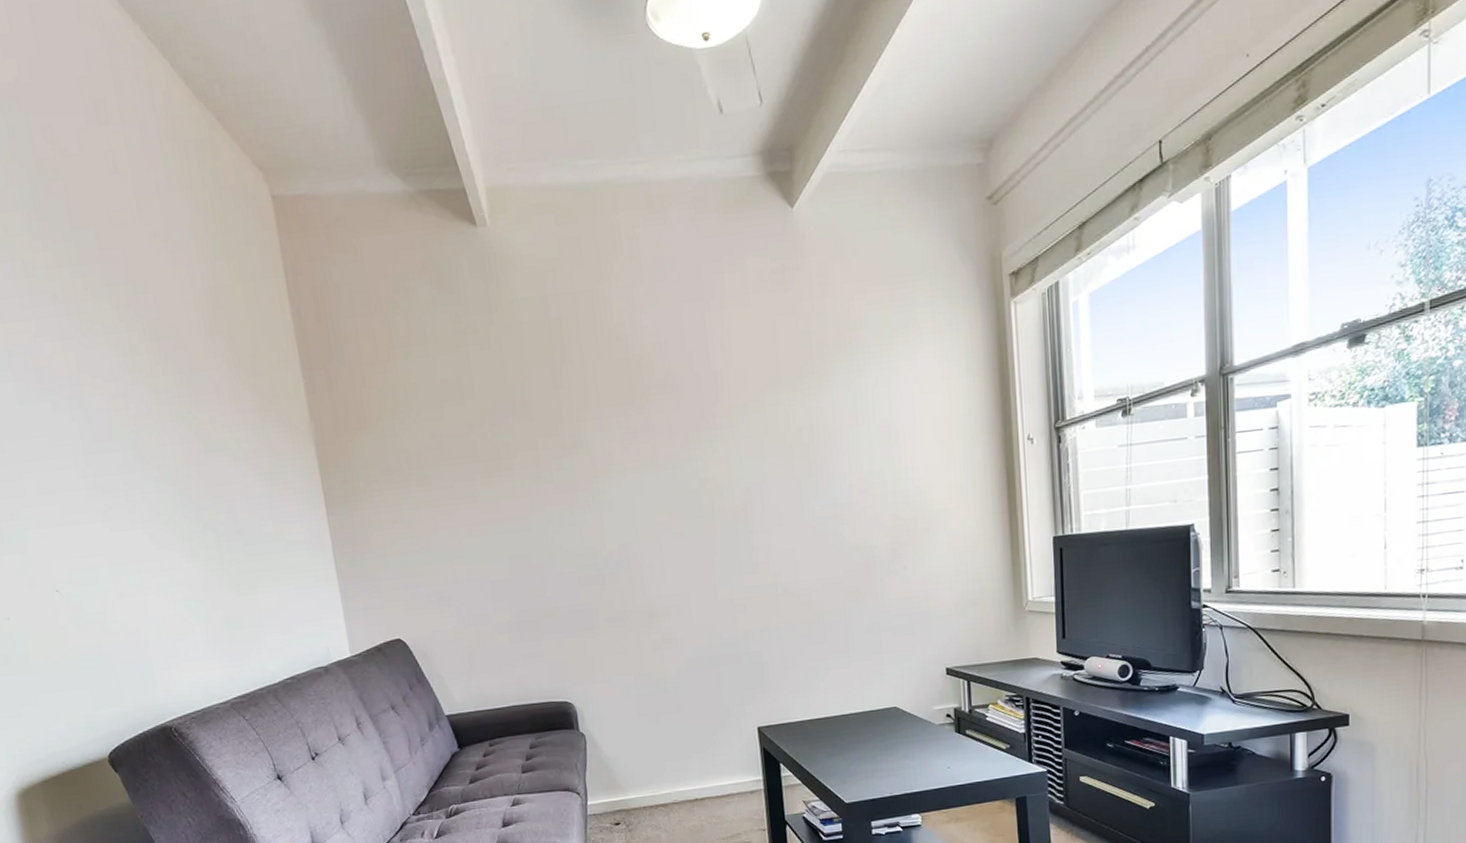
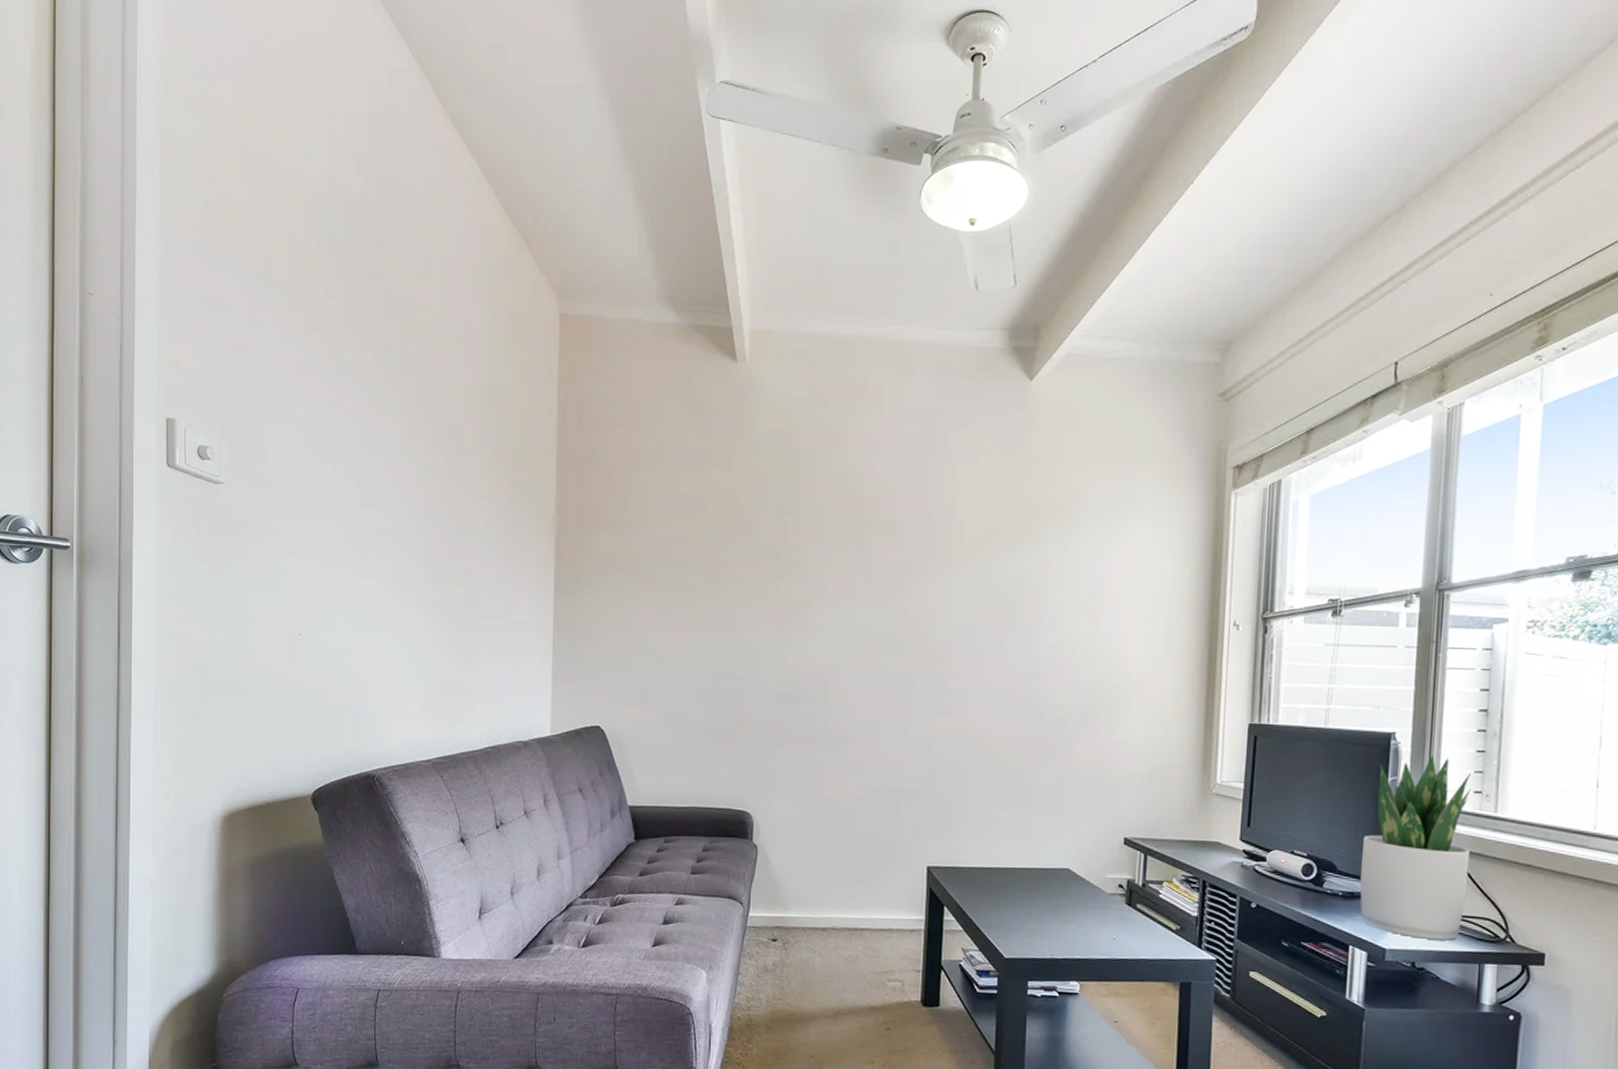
planter: none [1173,541,1274,720] -> present [1359,755,1471,941]

